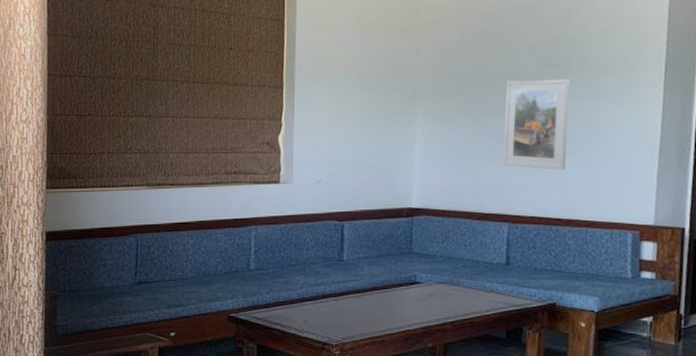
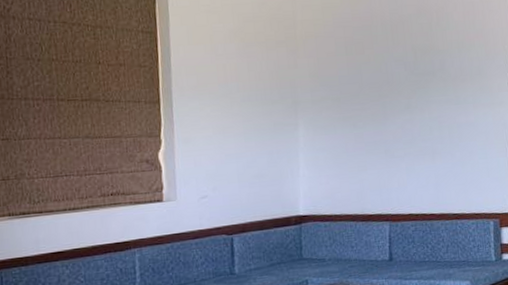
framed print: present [502,78,570,170] -> none [379,86,436,170]

